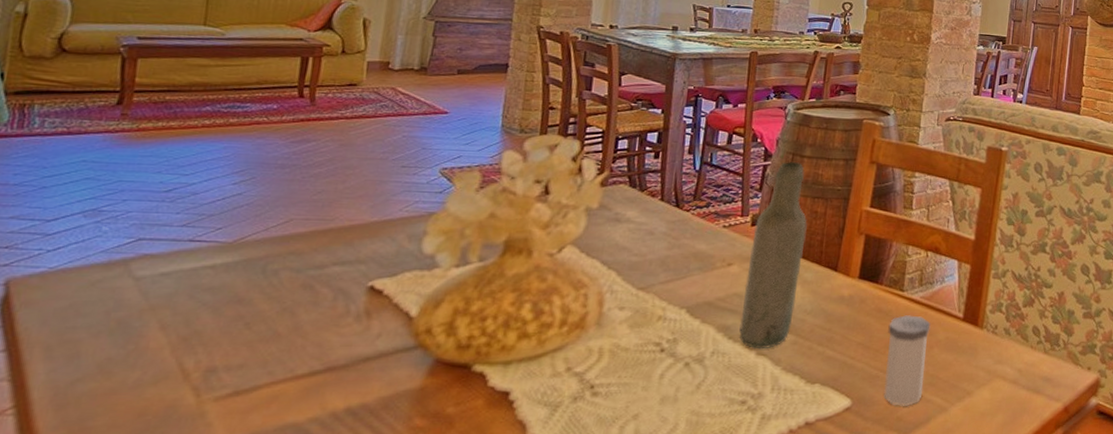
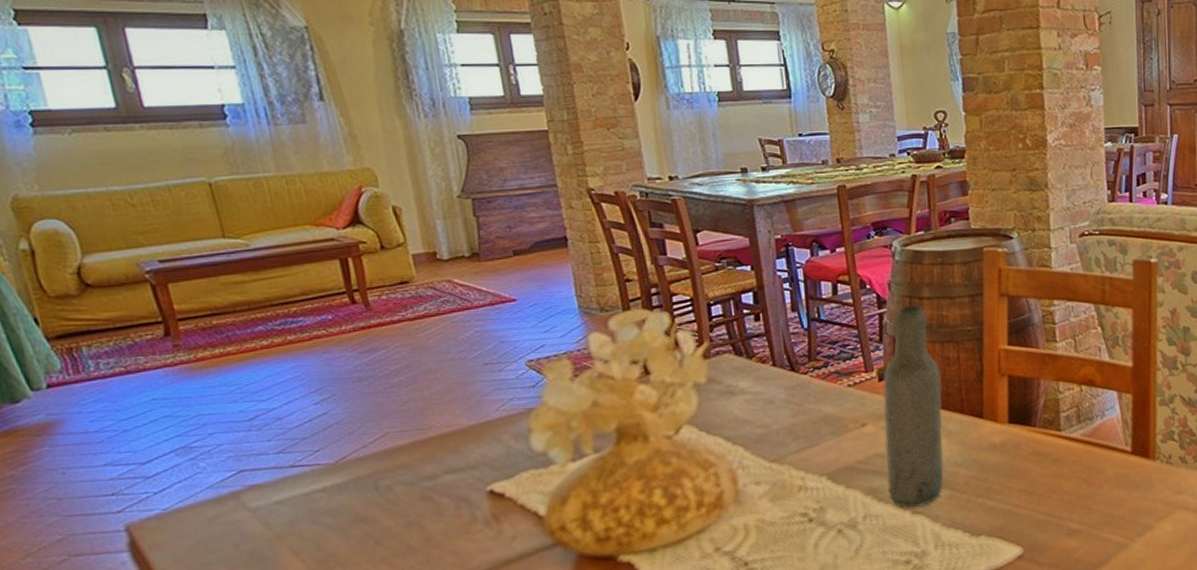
salt shaker: present [883,315,931,406] -> none [1050,455,1099,548]

